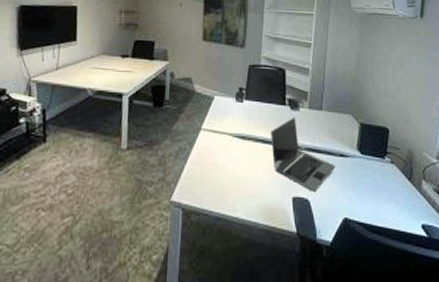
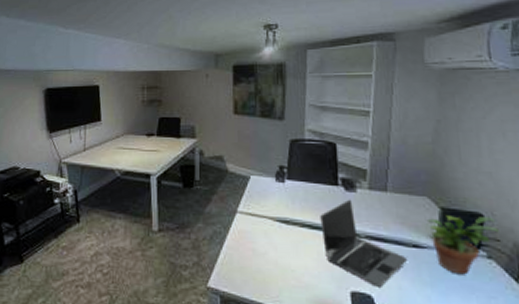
potted plant: none [350,130,398,178] -> present [426,215,499,275]

